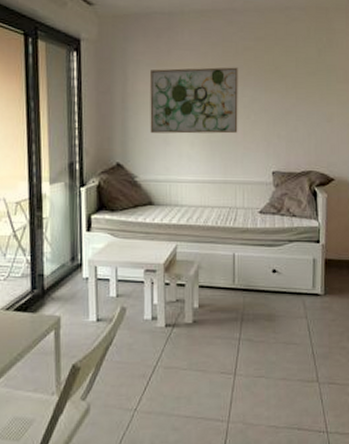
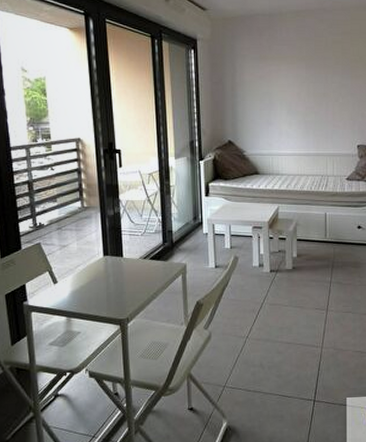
wall art: present [150,67,238,134] -> none [255,58,328,115]

